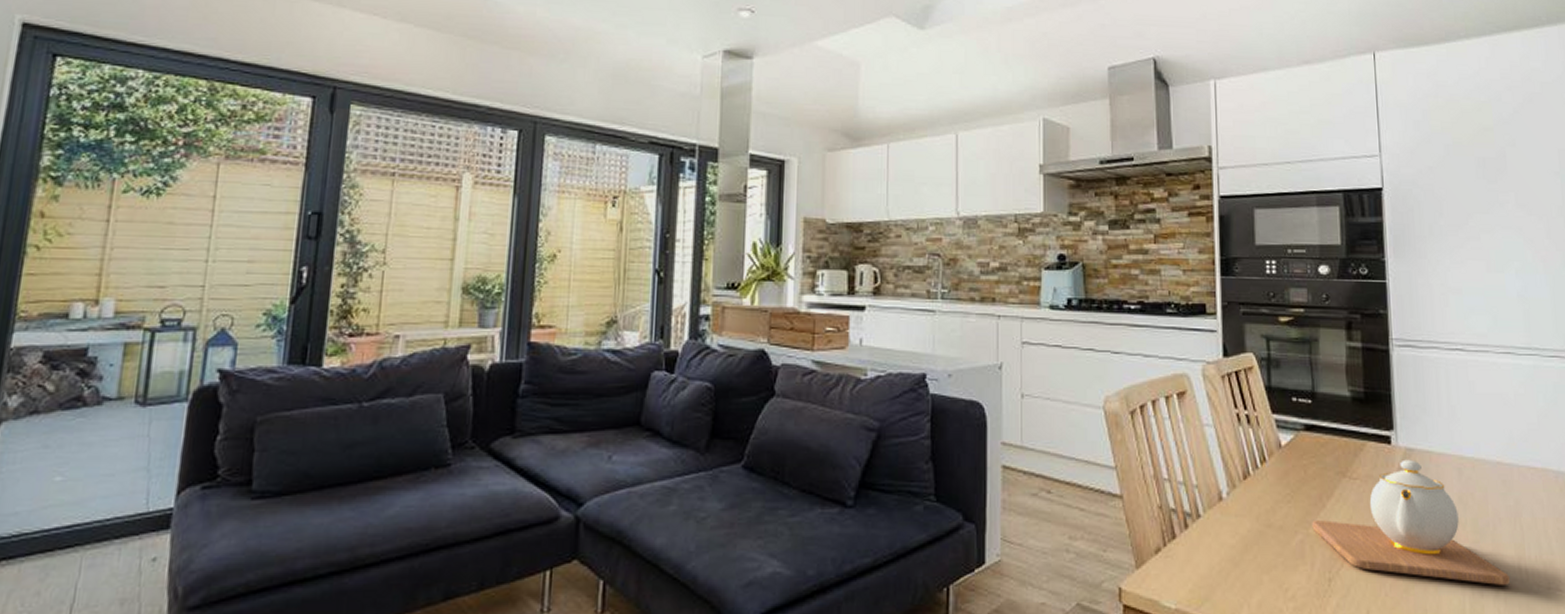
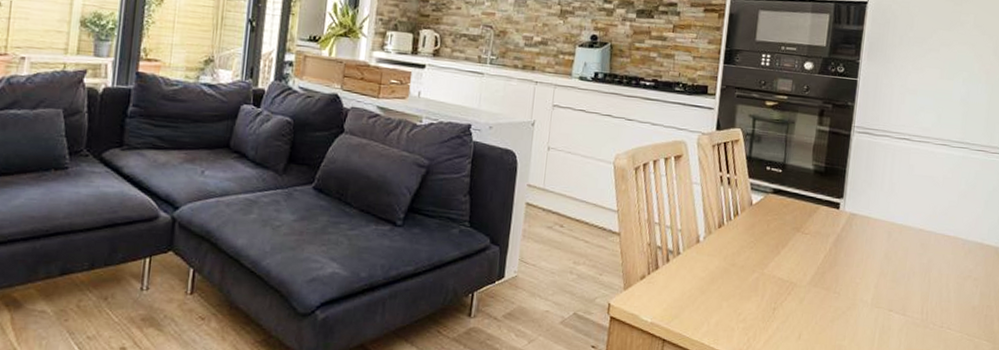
teapot: present [1312,459,1510,585] -> none [767,222,913,322]

